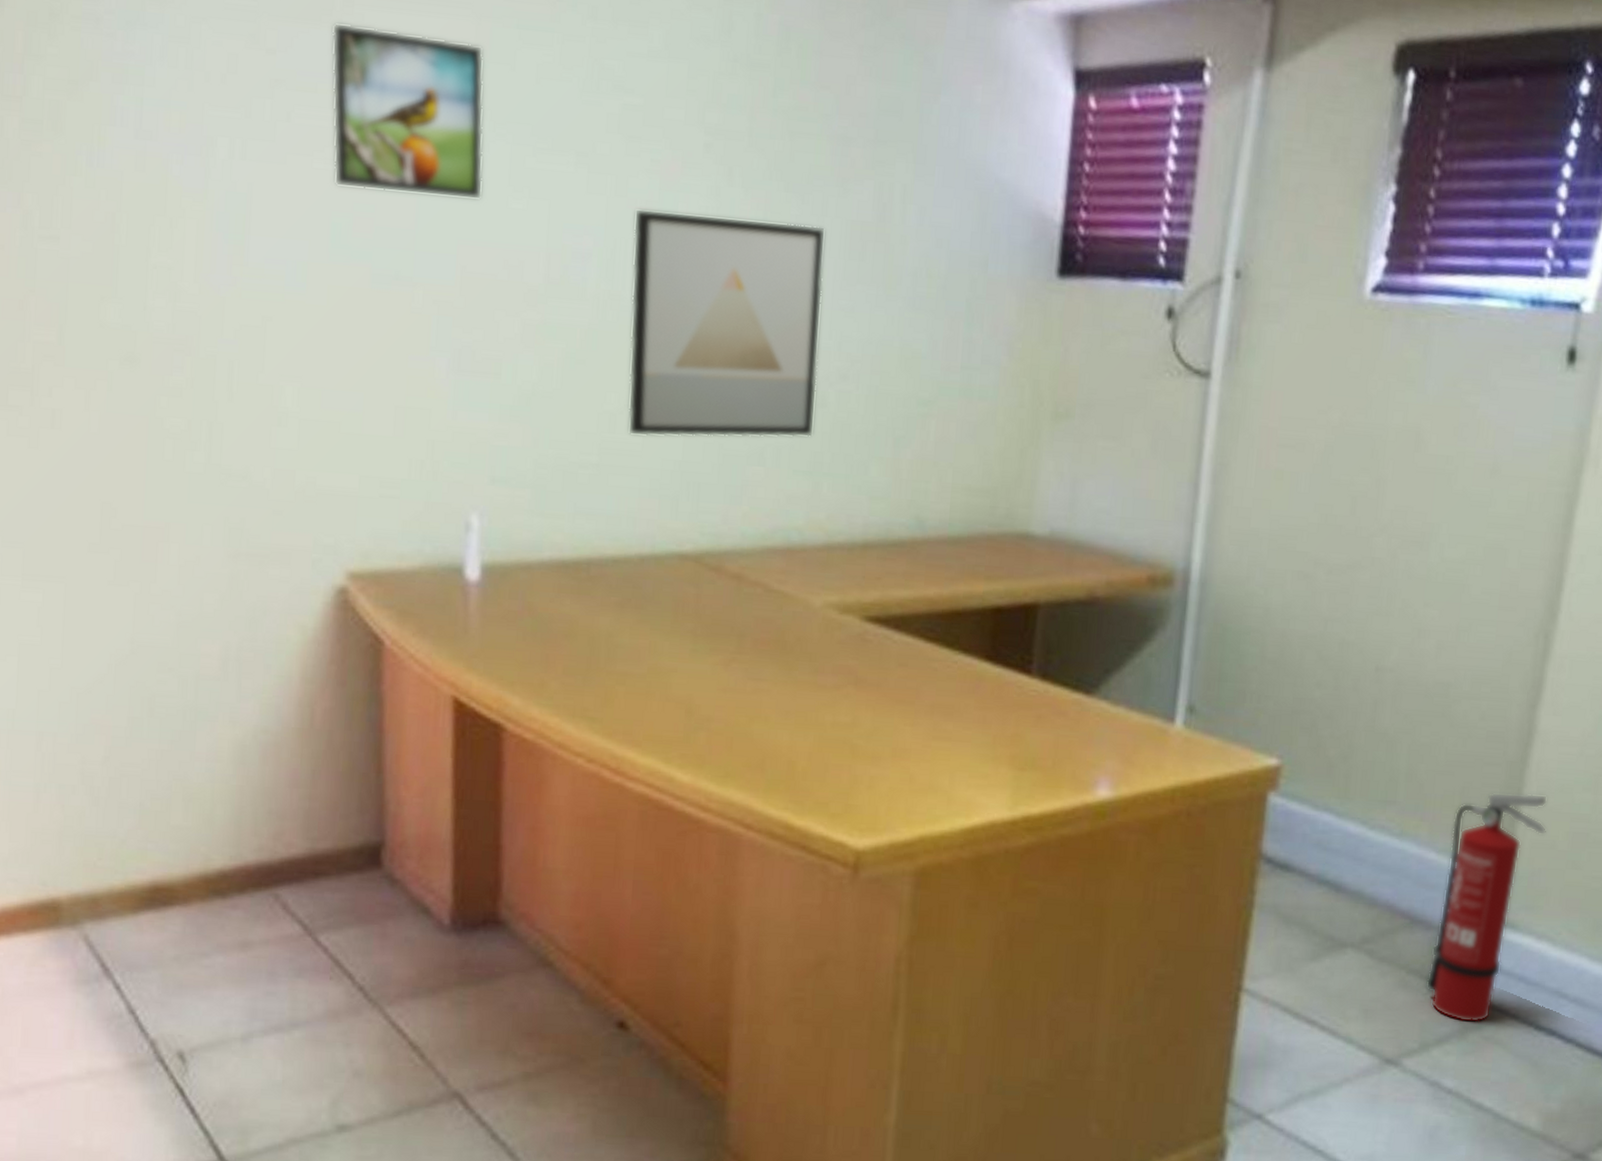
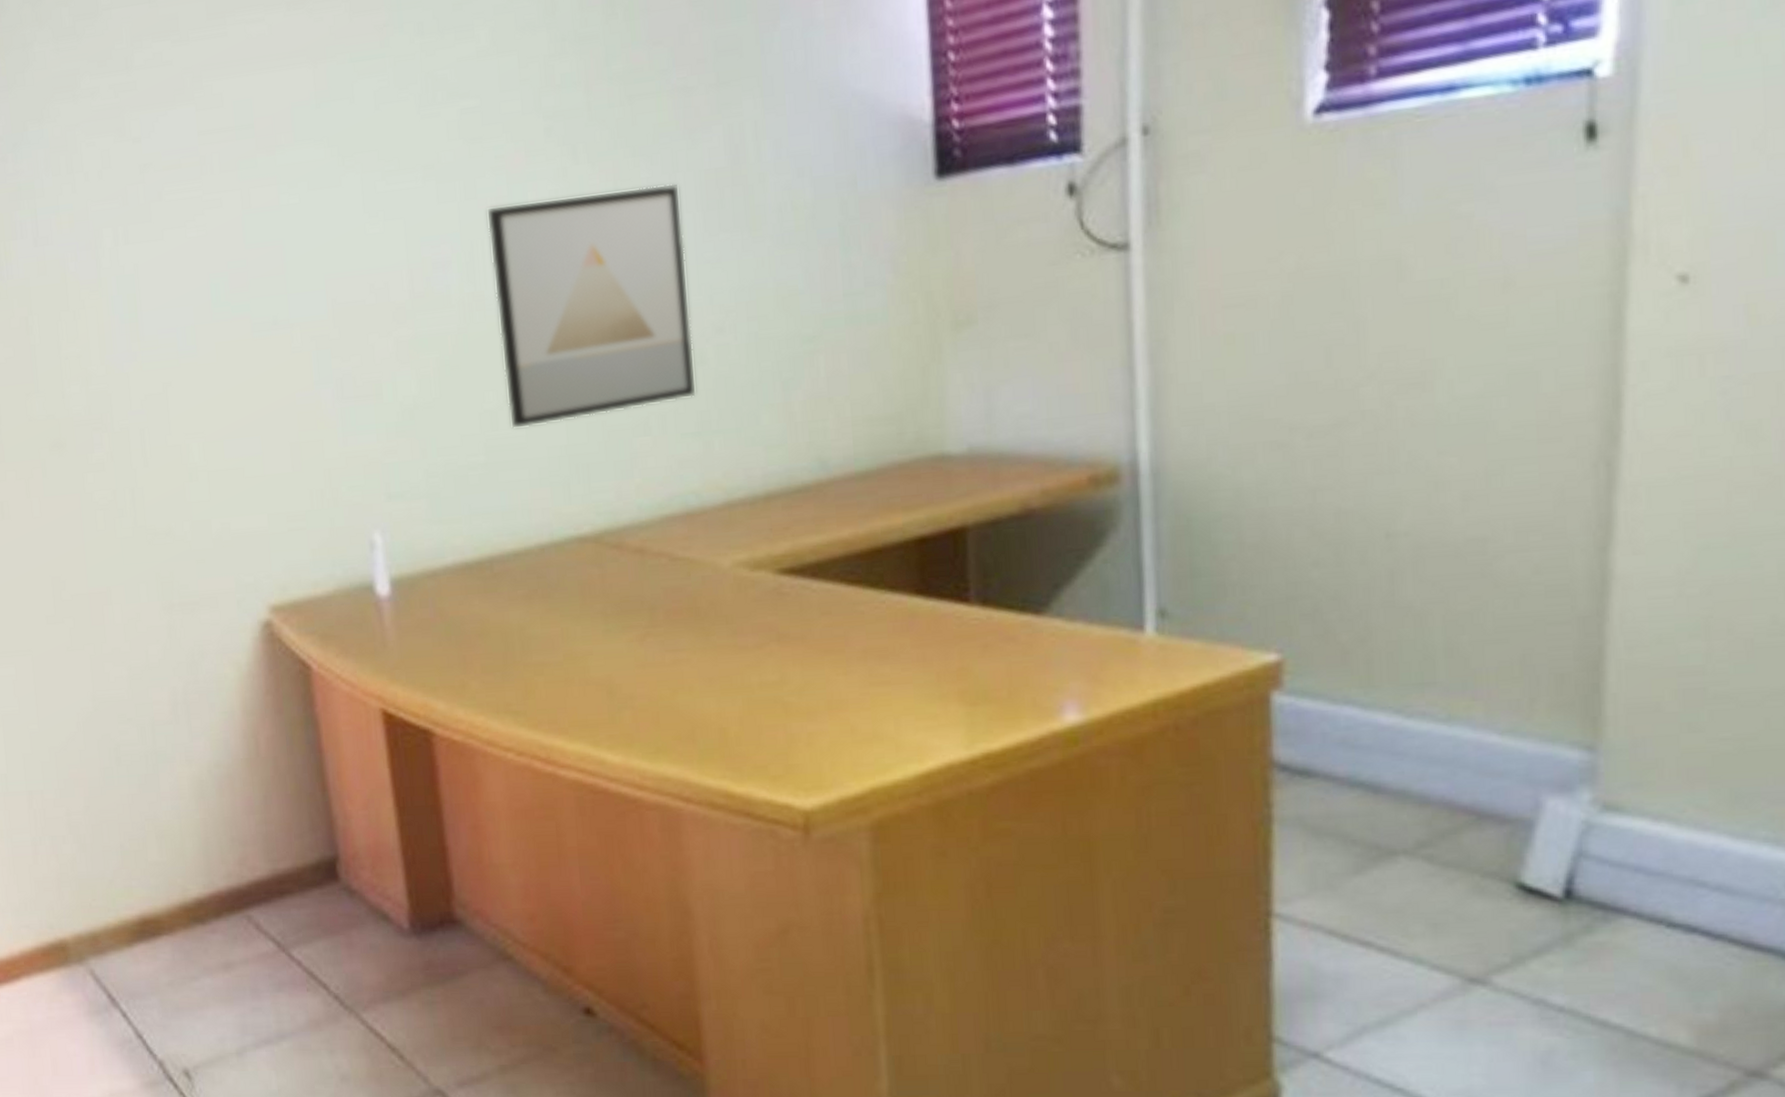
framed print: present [331,22,484,200] -> none [185,87,341,250]
fire extinguisher: present [1426,792,1548,1023] -> none [1509,649,1647,928]

